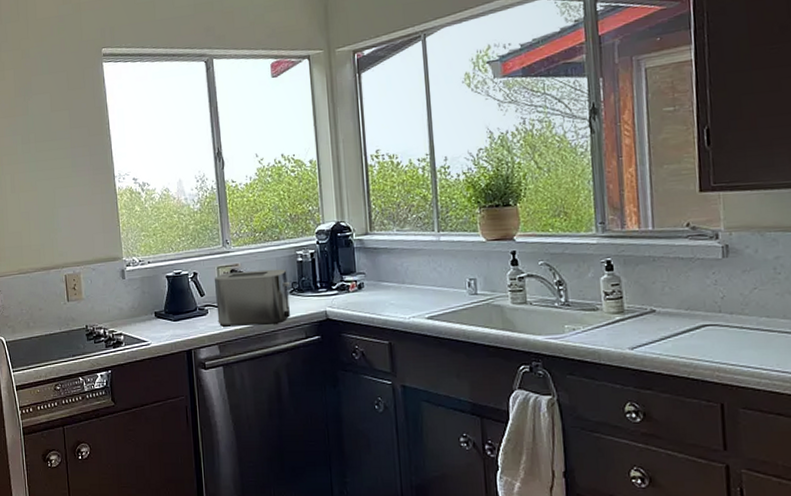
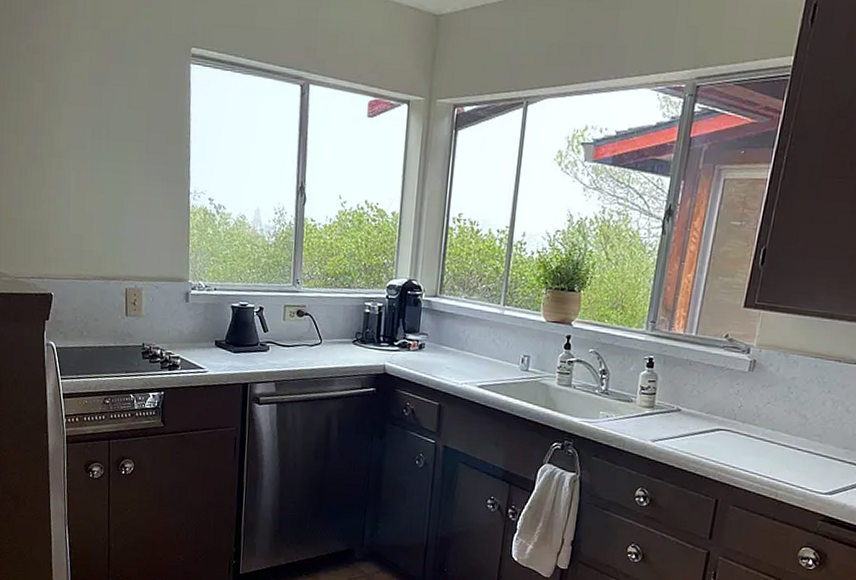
toaster: present [214,269,291,328] -> none [277,312,355,372]

